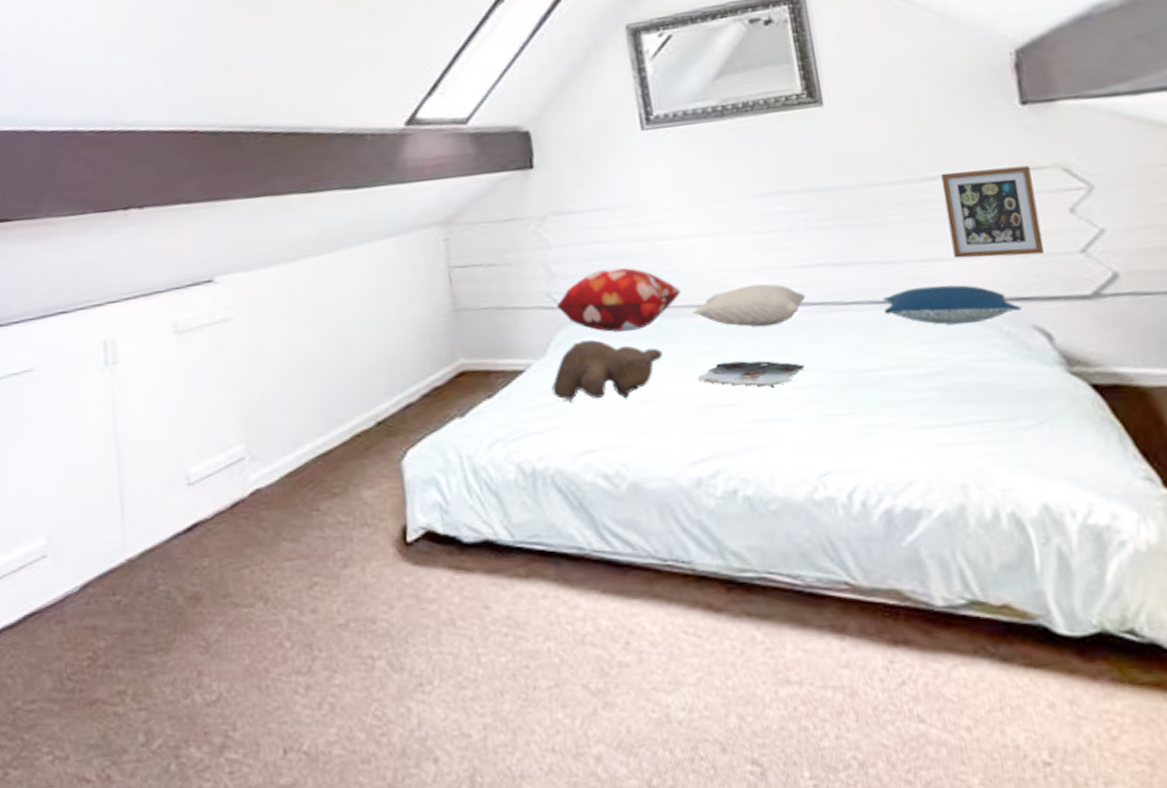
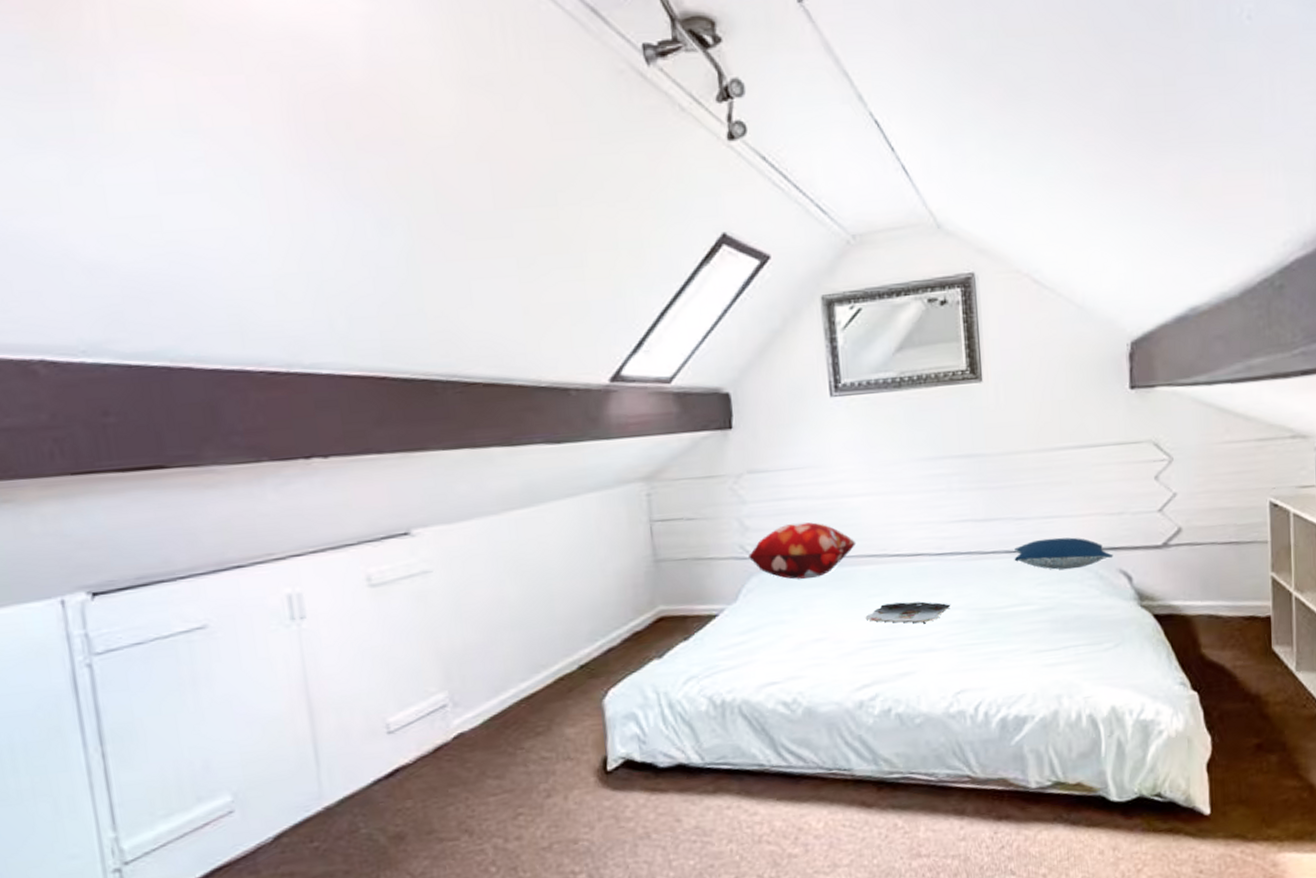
teddy bear: present [552,340,663,400] -> none [741,586,838,640]
pillow: present [693,283,807,327] -> none [865,536,956,573]
picture frame: present [940,165,1045,259] -> none [1066,440,1134,516]

